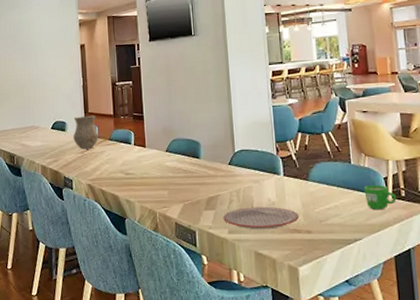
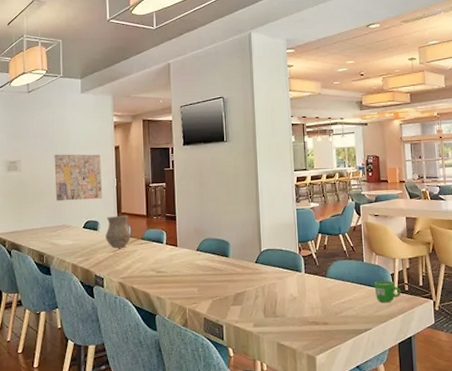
wall art: none [22,53,69,102] -> present [54,154,102,201]
plate: present [223,206,299,230] -> none [249,301,317,323]

